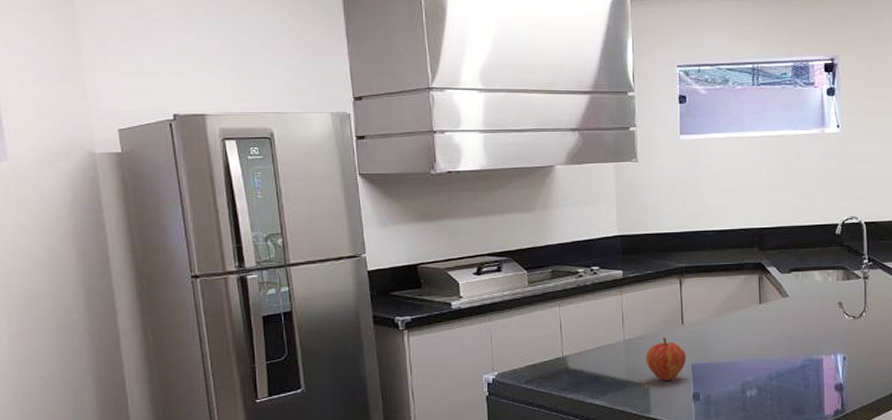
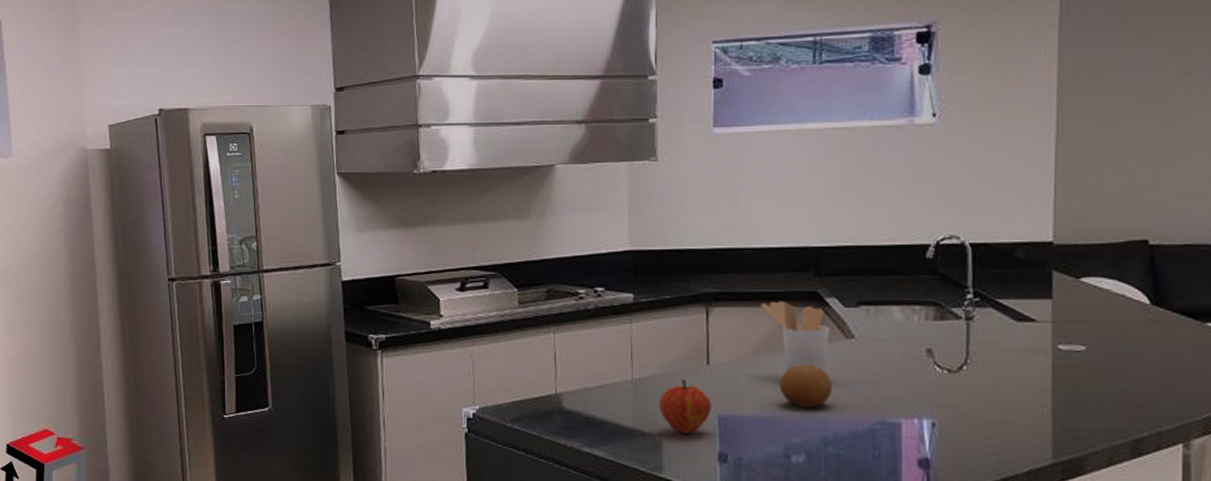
utensil holder: none [721,271,771,325] -> present [761,301,830,373]
fruit: none [736,319,774,353] -> present [779,364,832,408]

